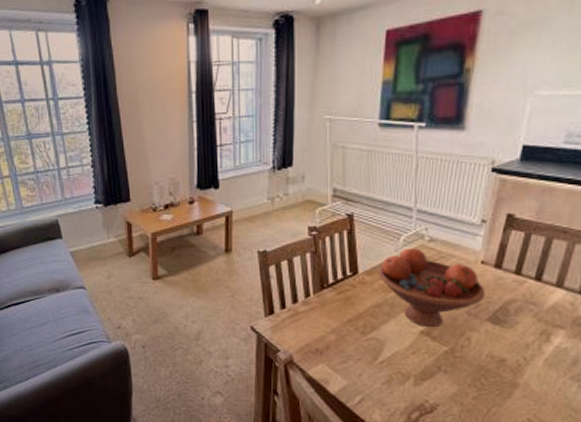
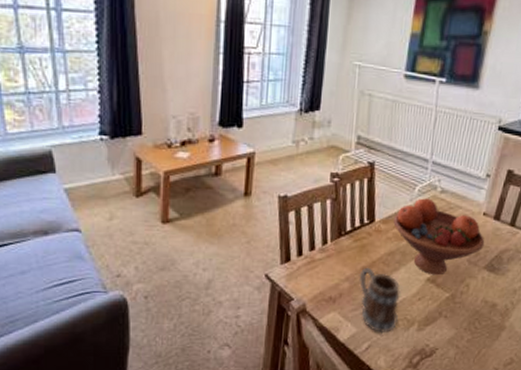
mug: none [345,319,392,387] -> present [358,267,401,334]

